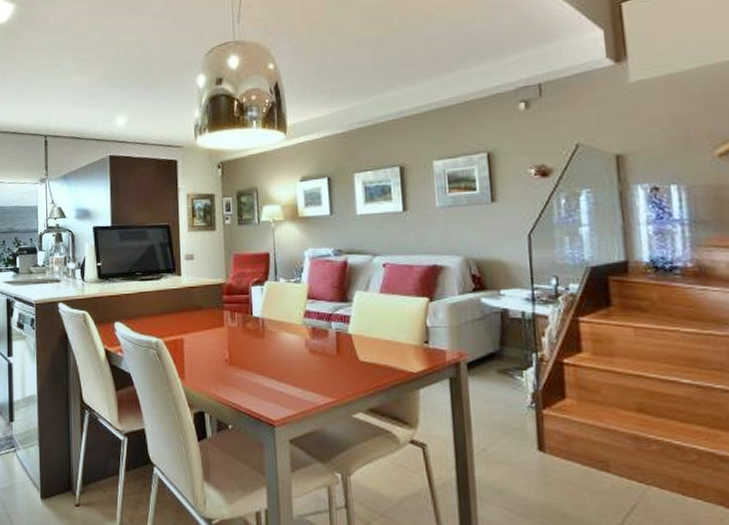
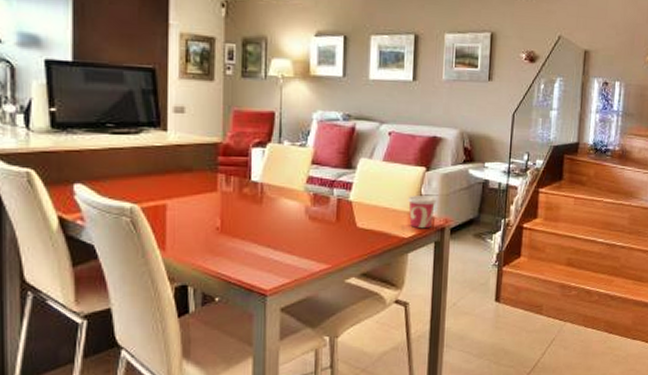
cup: none [411,328,446,363] -> present [407,196,437,229]

